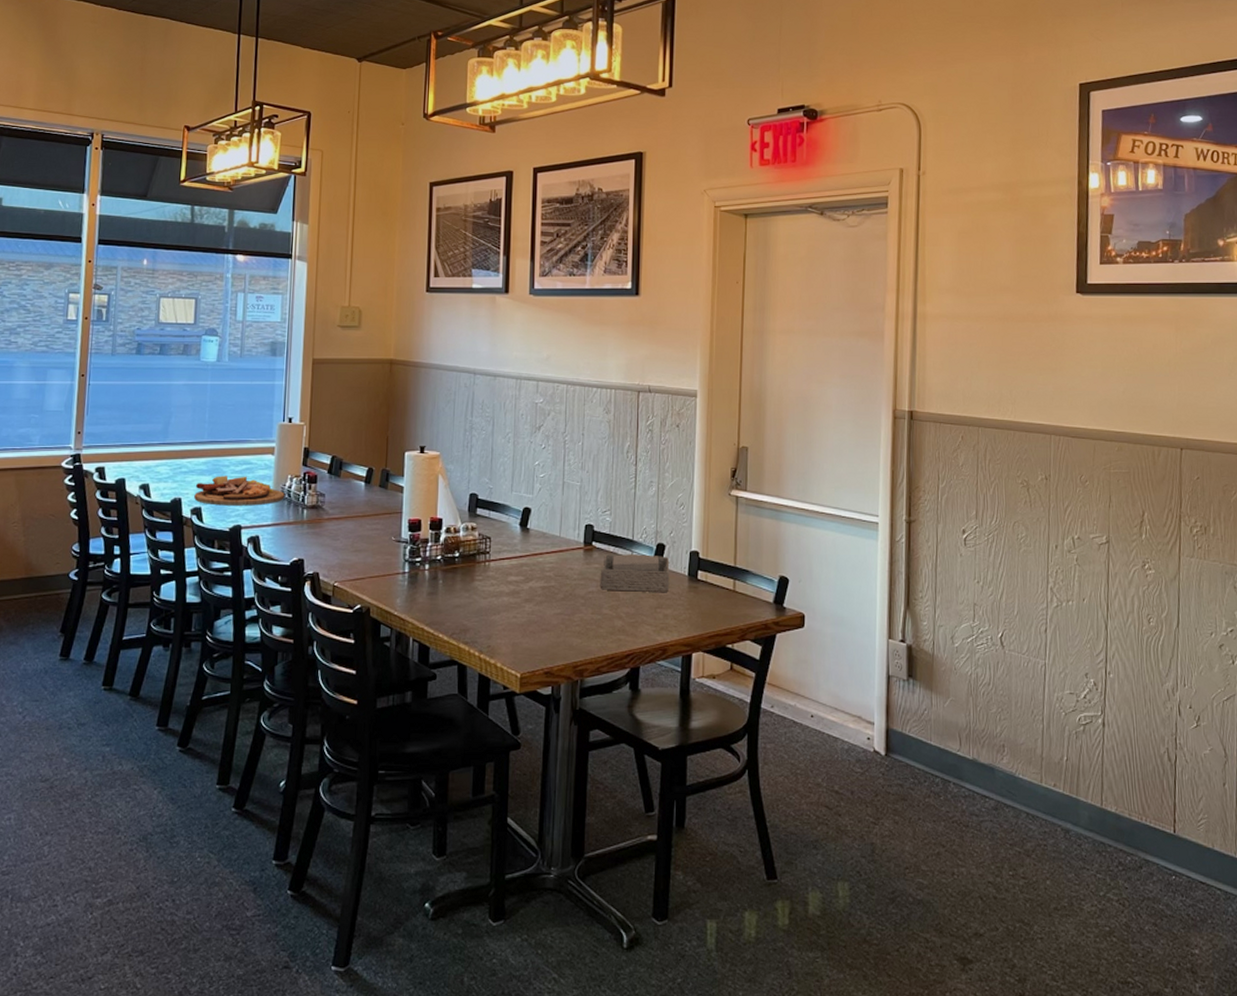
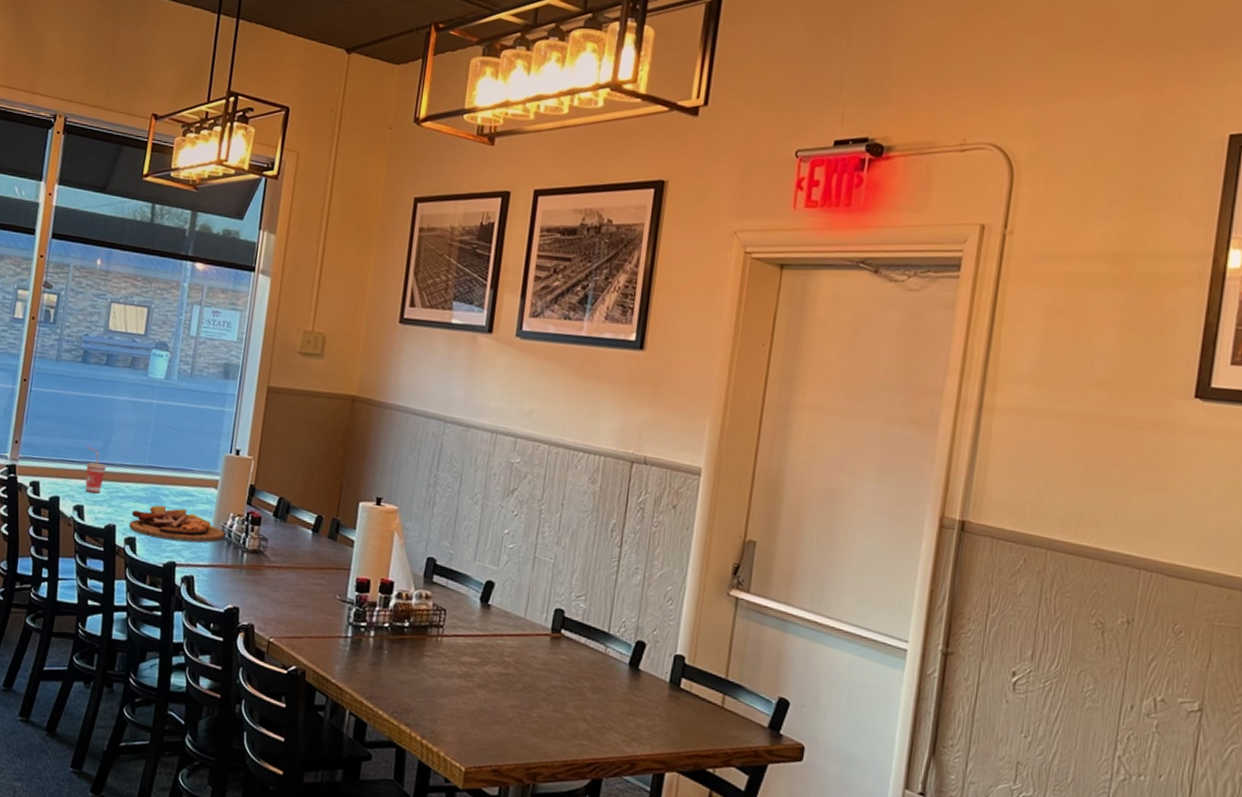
beverage cup: none [147,429,169,472] -> present [85,446,107,494]
napkin holder: present [600,554,670,593] -> none [565,645,650,699]

